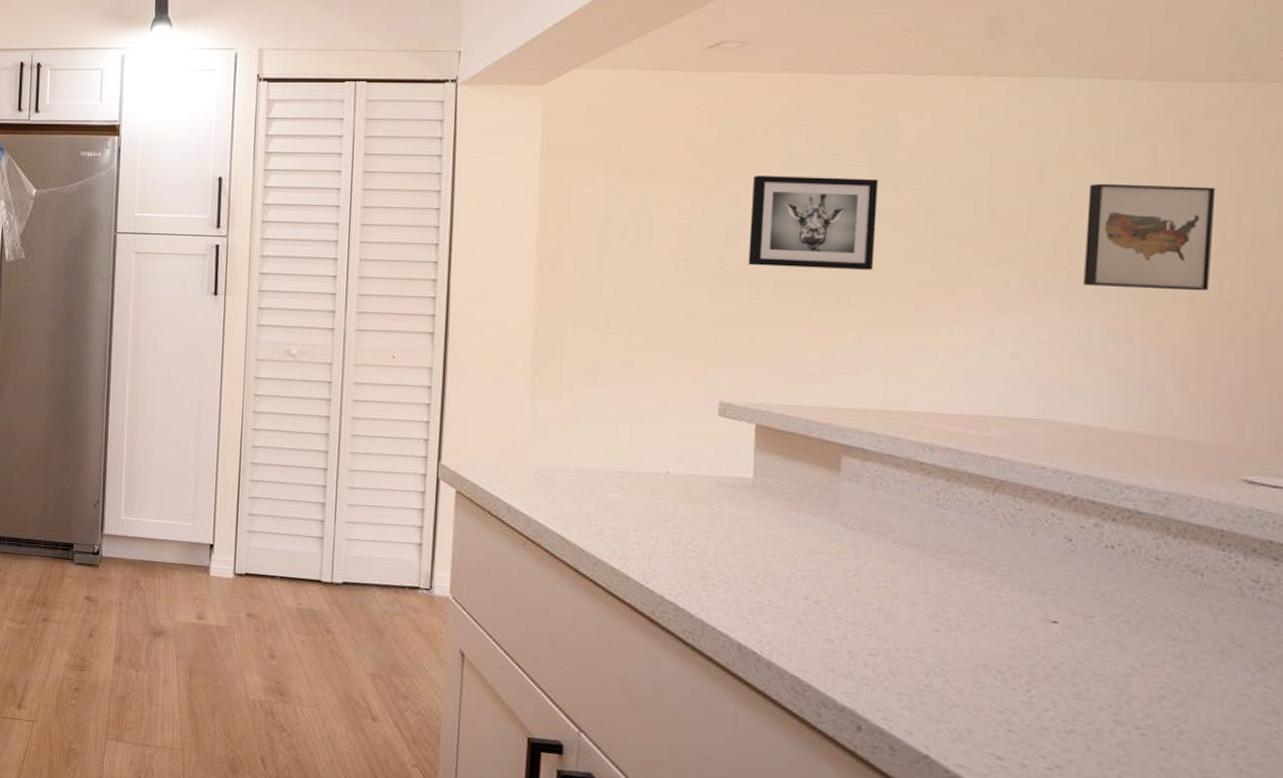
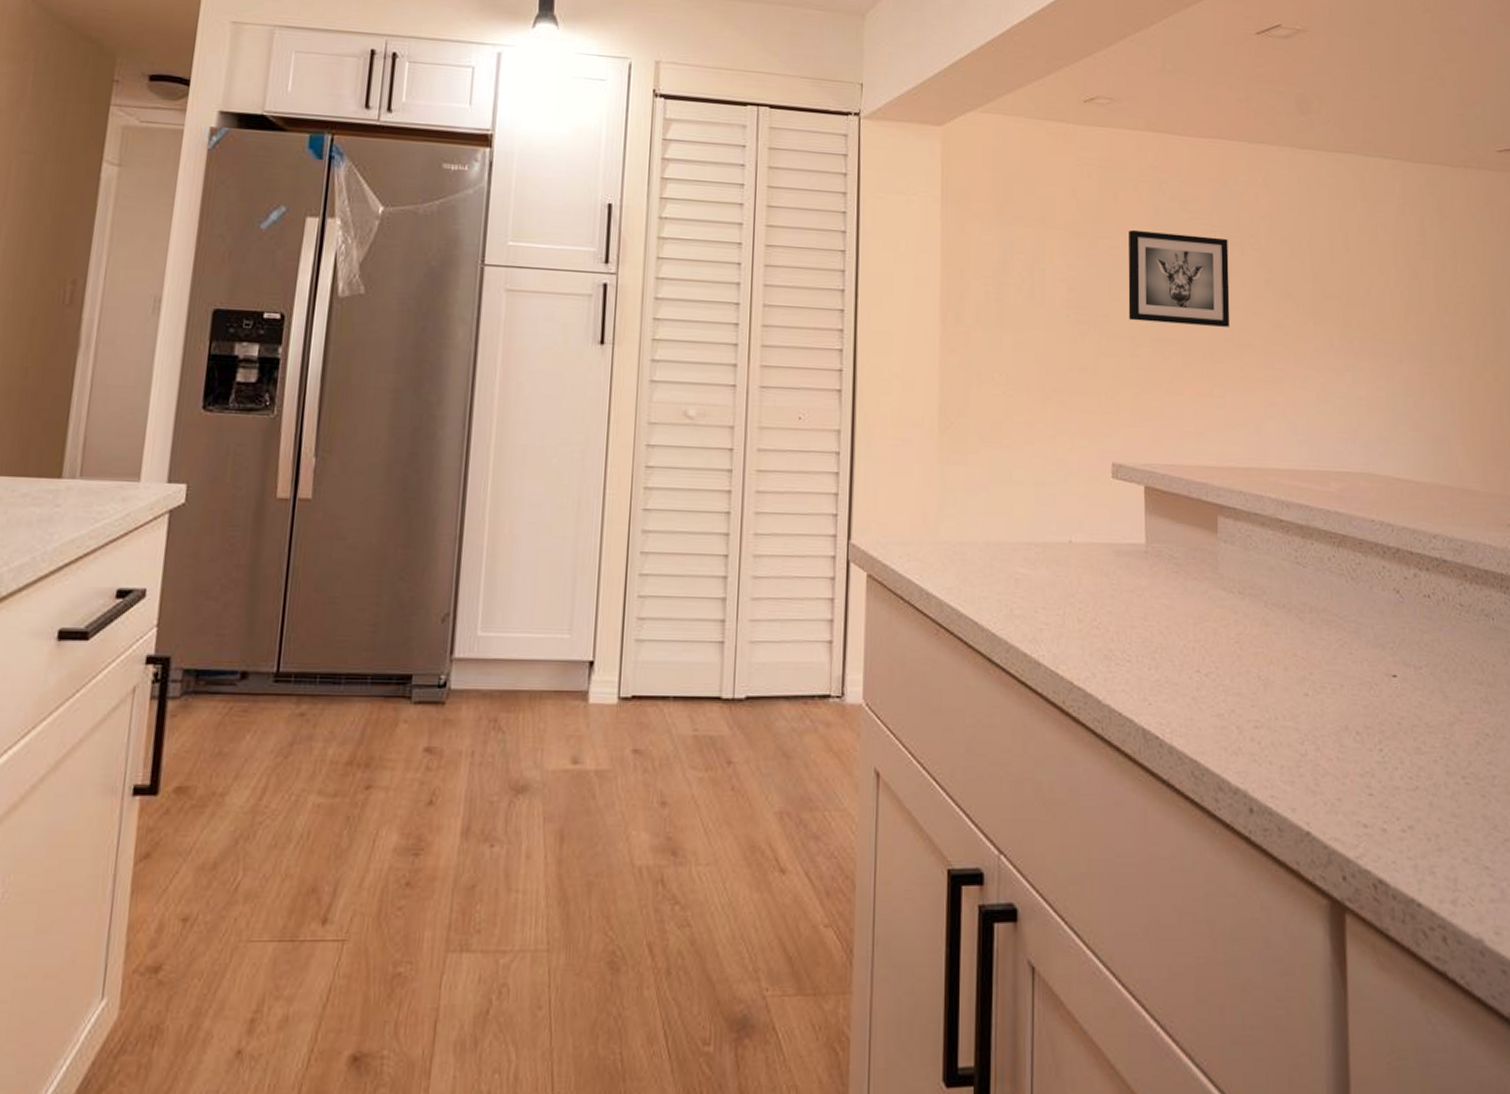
wall art: present [1083,183,1216,291] -> none [1381,251,1470,352]

